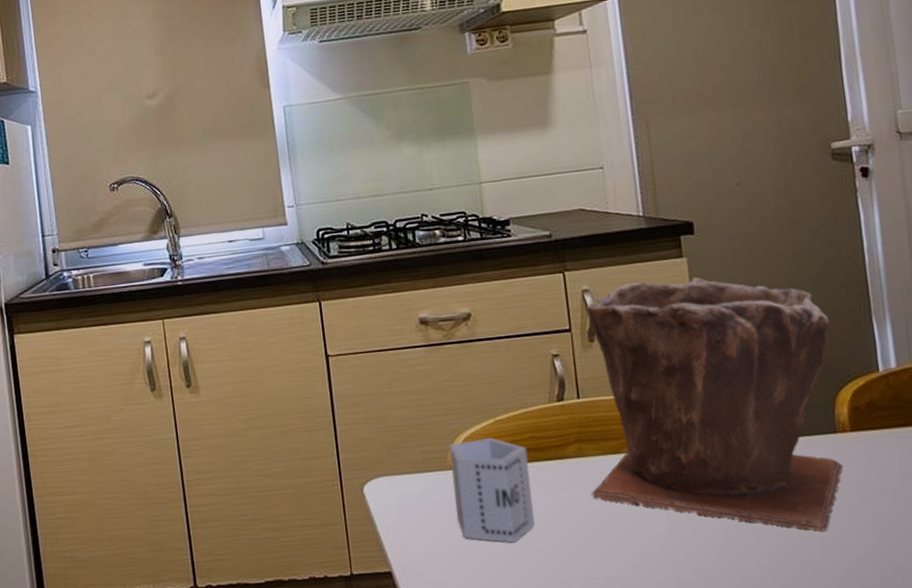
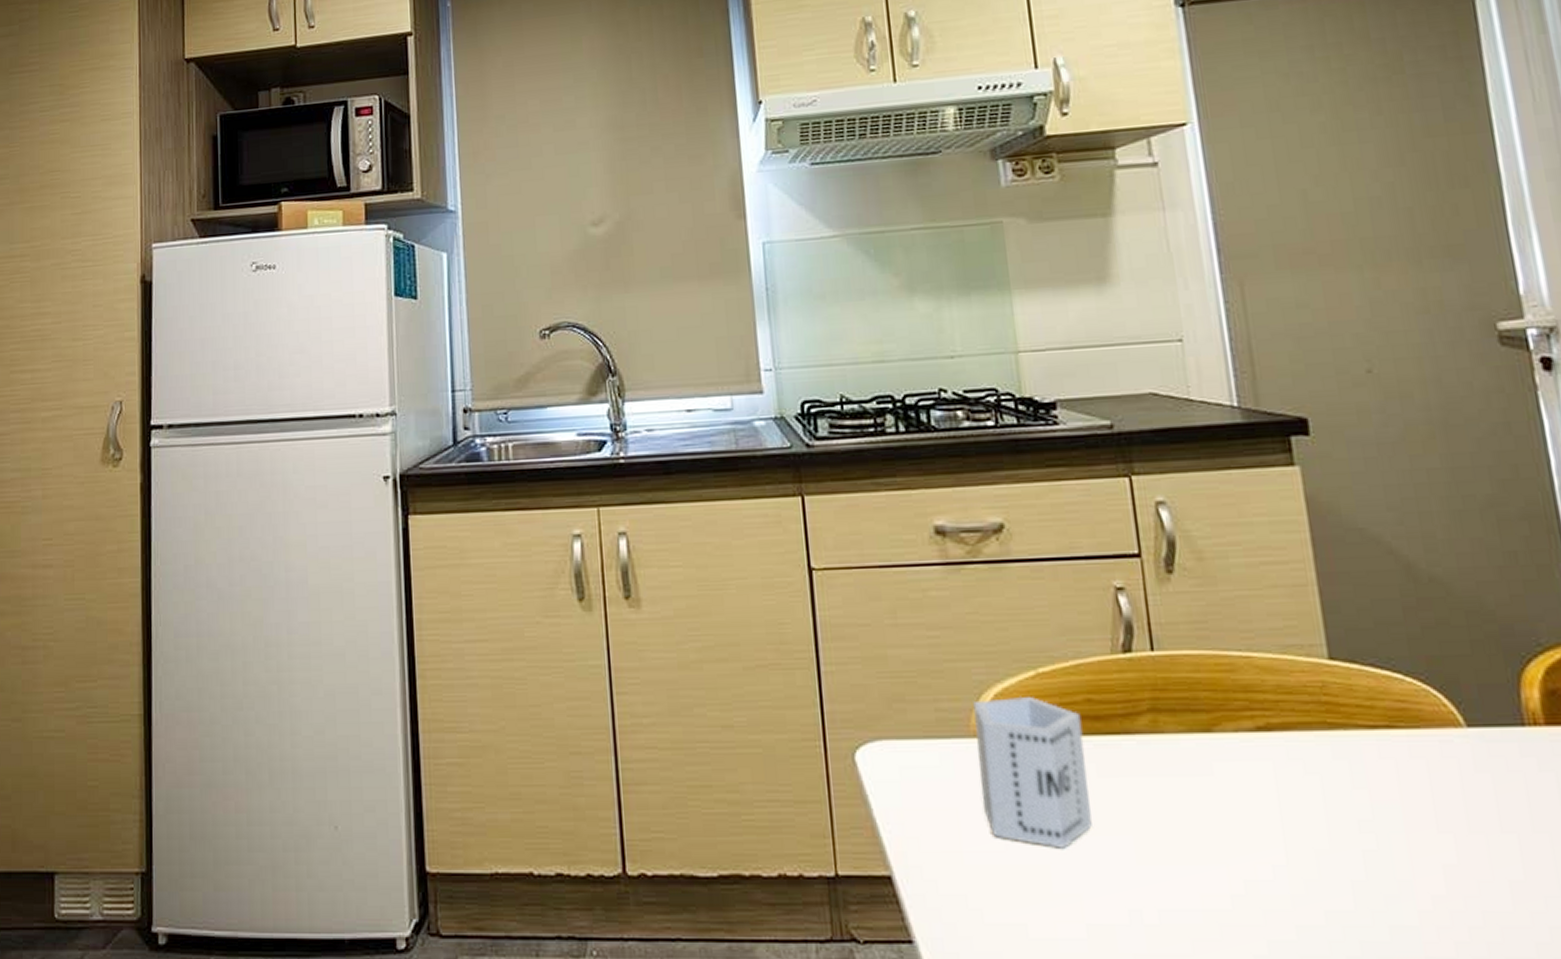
plant pot: present [586,277,844,531] -> none [1161,493,1538,868]

